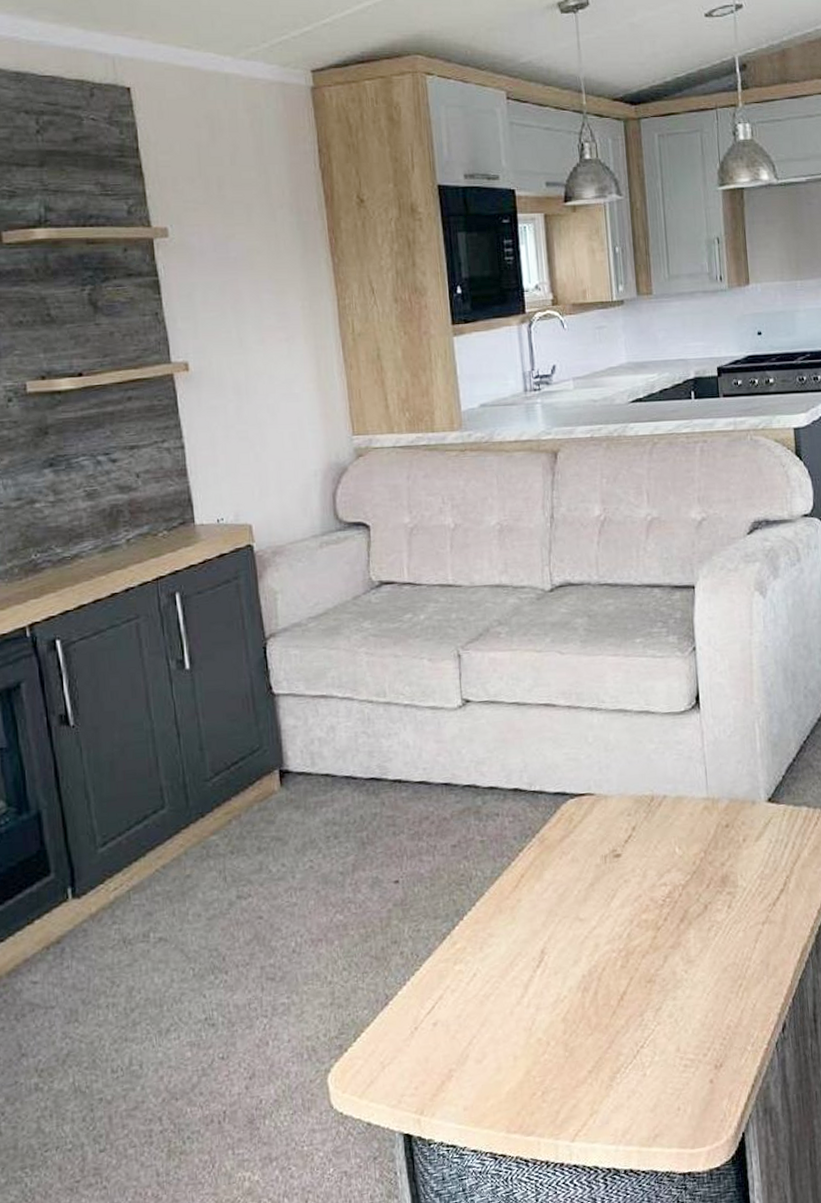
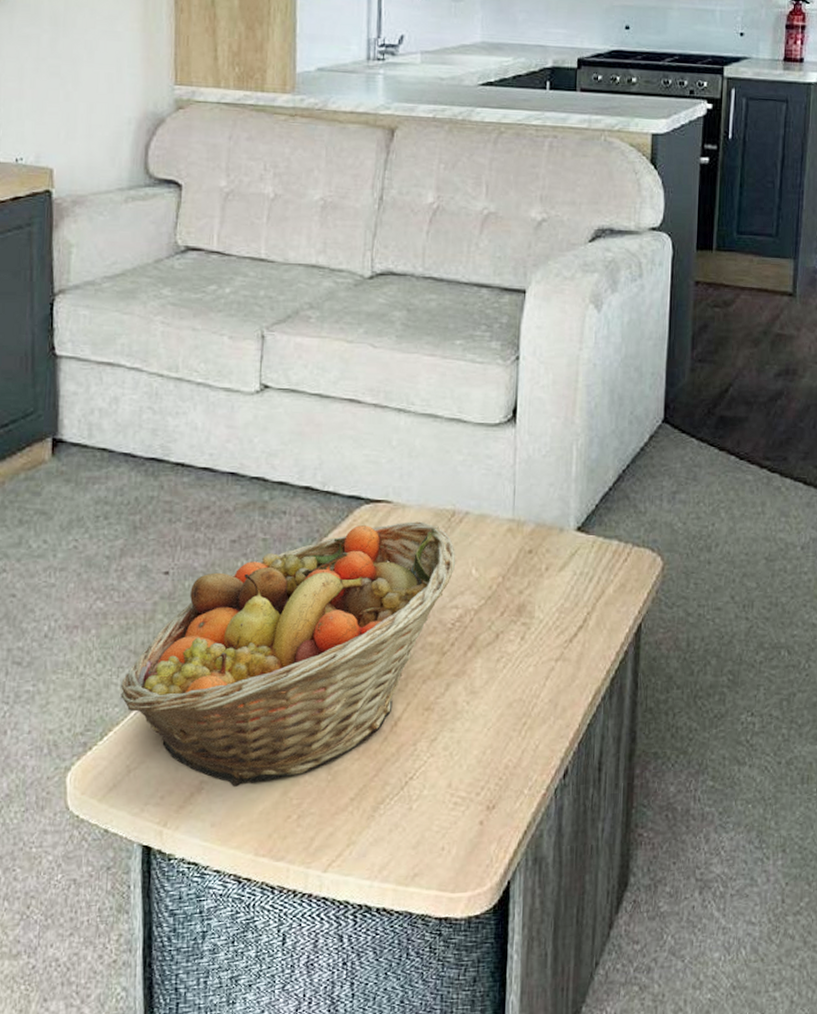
fruit basket: none [367,809,660,1071] -> present [120,521,456,787]

